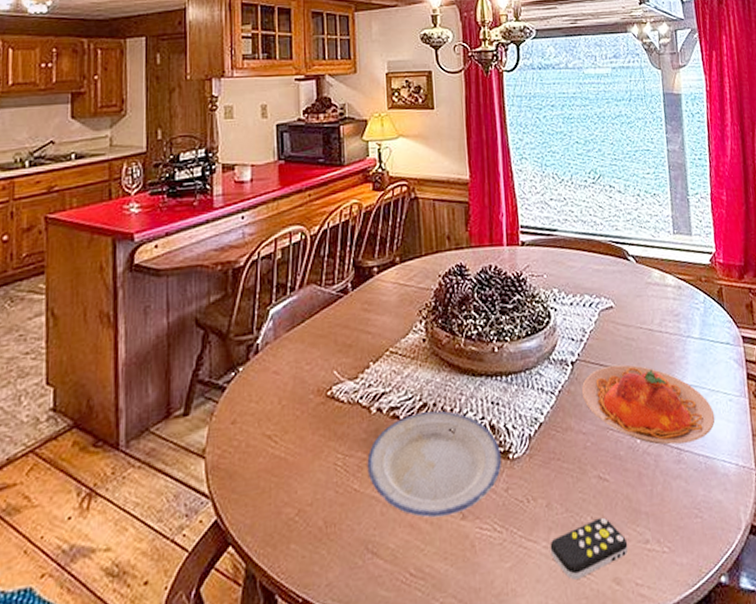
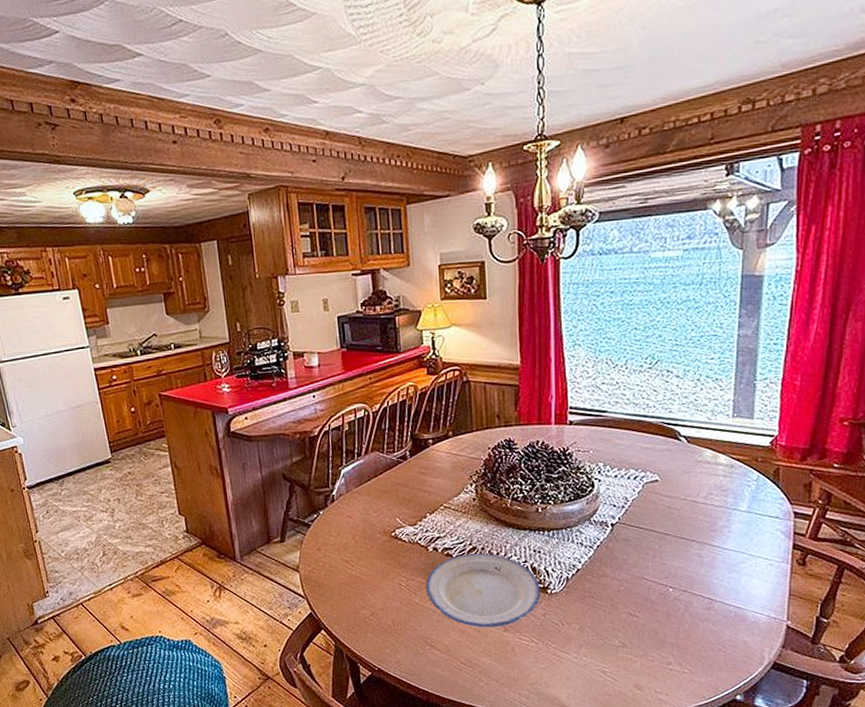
remote control: present [550,517,628,580] -> none [580,642,651,682]
plate: present [581,364,715,445] -> none [619,529,752,595]

